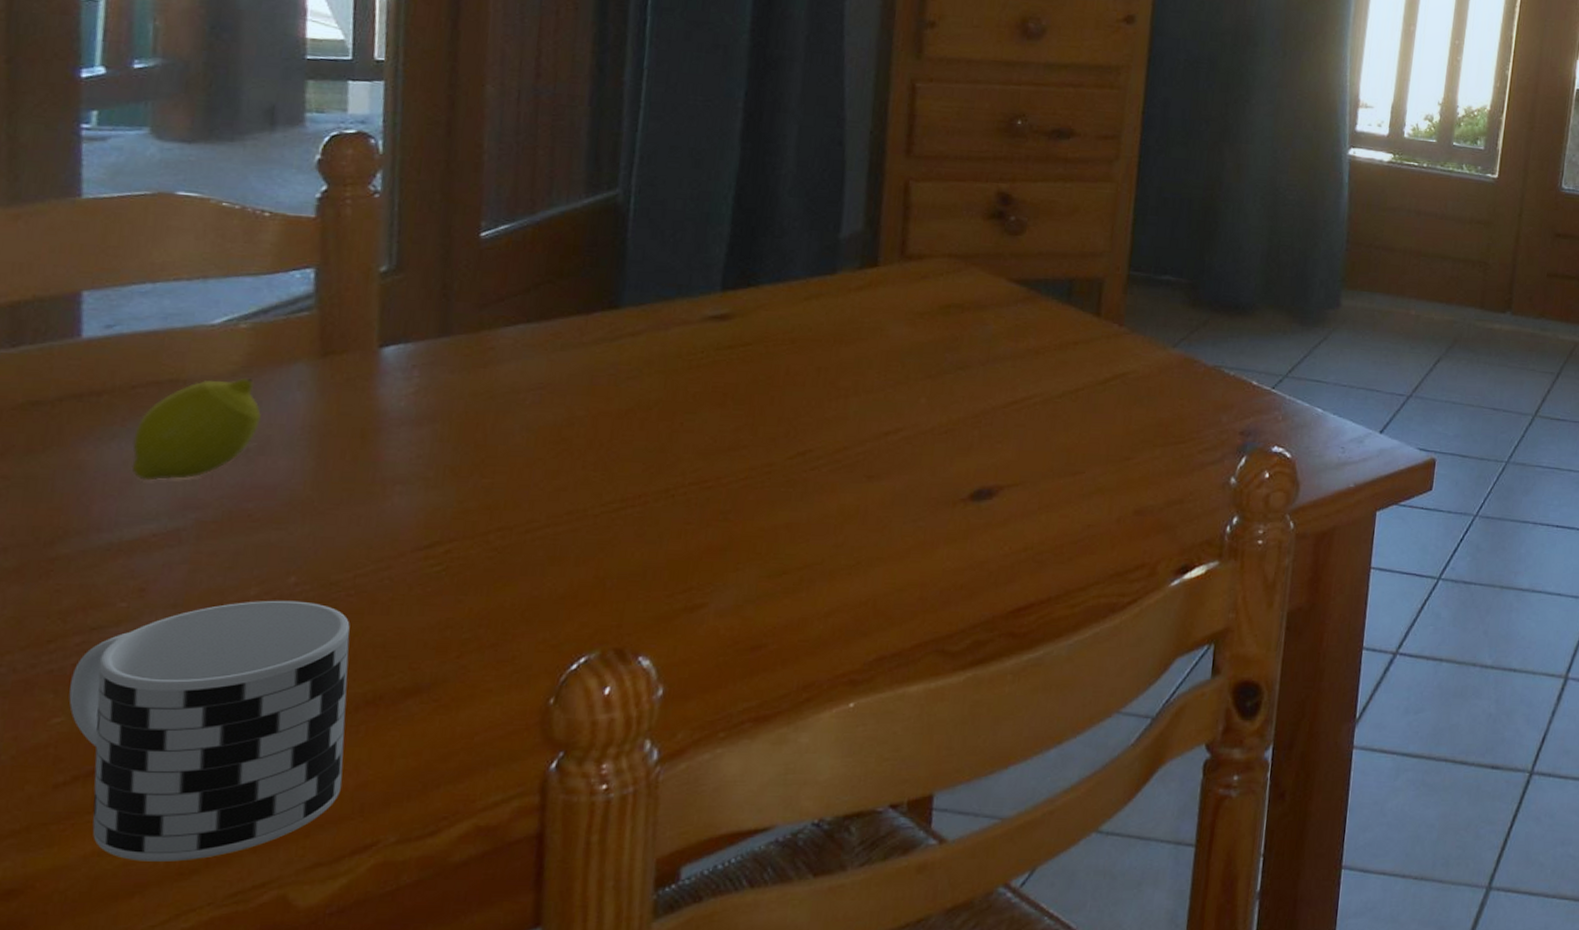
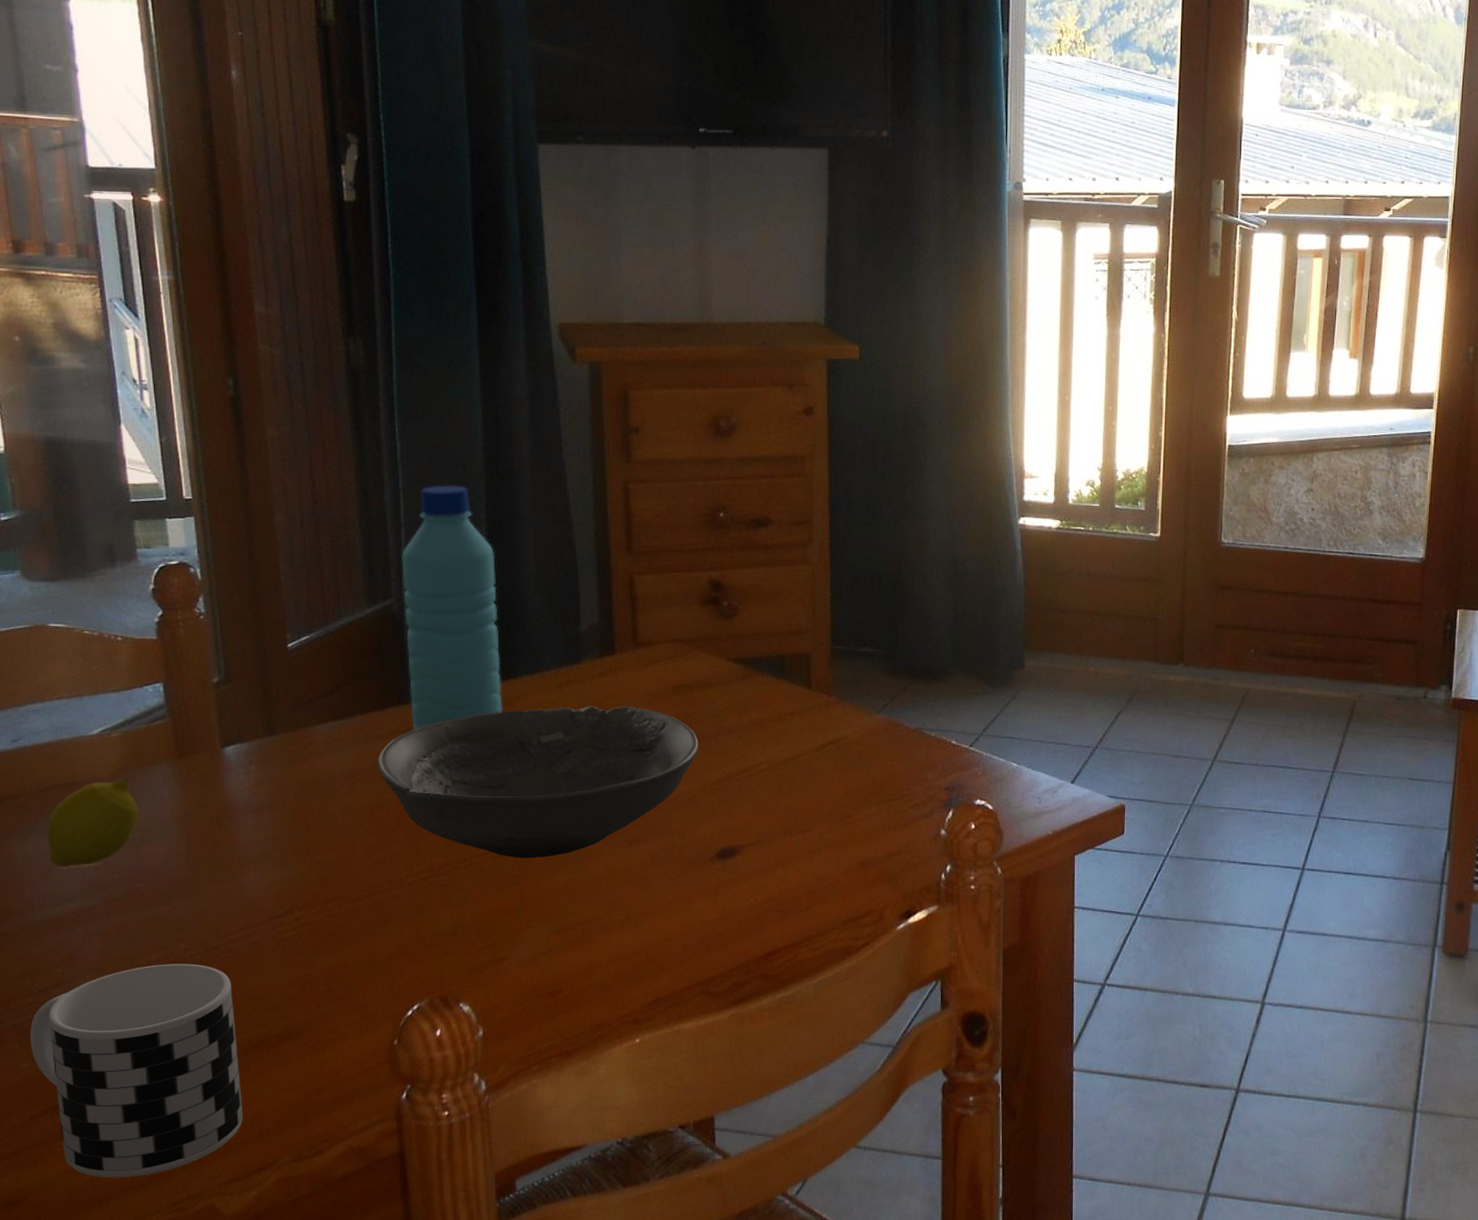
bowl: none [573,322,965,492] -> present [377,705,699,859]
water bottle: none [623,67,749,339] -> present [401,485,503,730]

